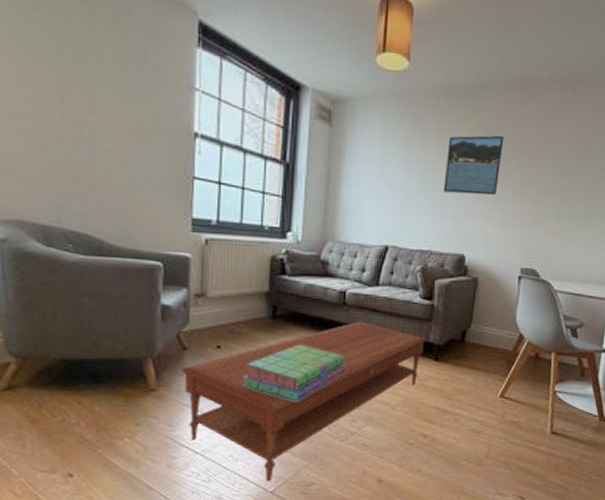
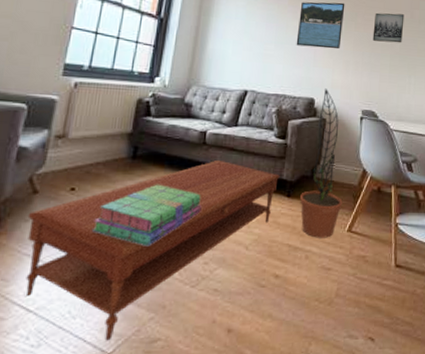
decorative plant: none [448,243,495,403] -> present [300,88,343,238]
wall art: none [537,147,581,186] -> present [372,12,405,43]

